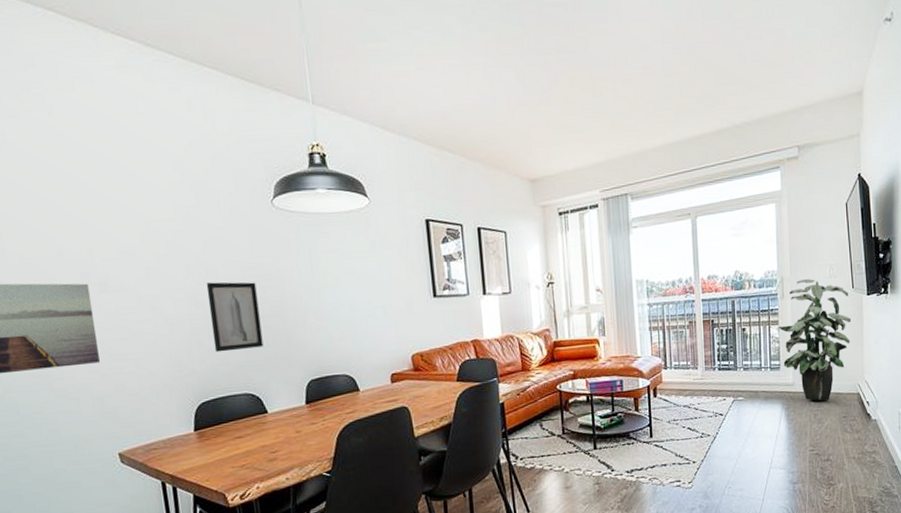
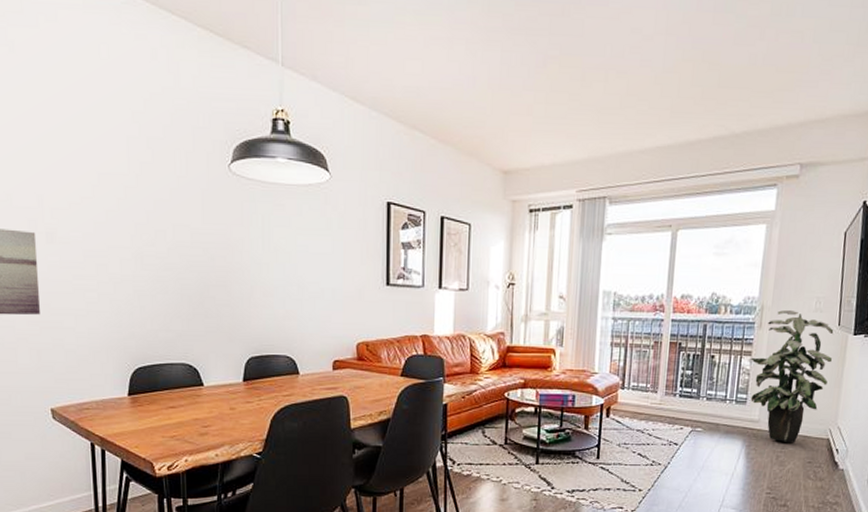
wall art: present [206,282,264,353] -> none [153,244,206,318]

